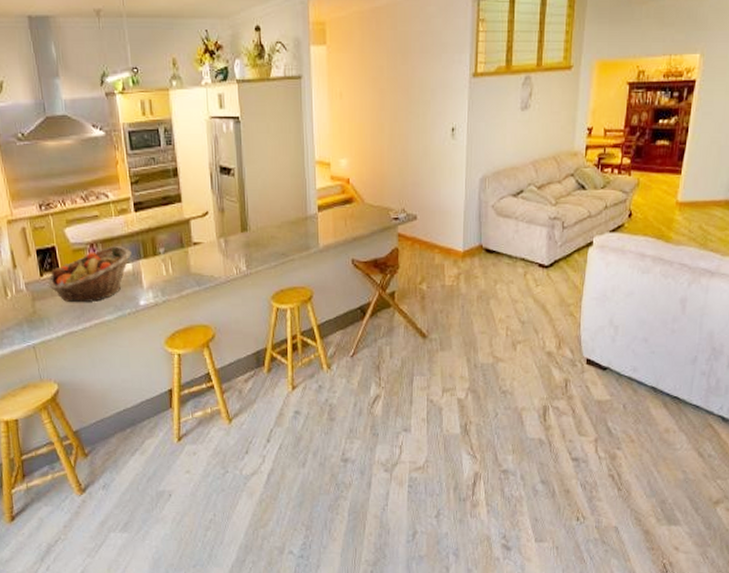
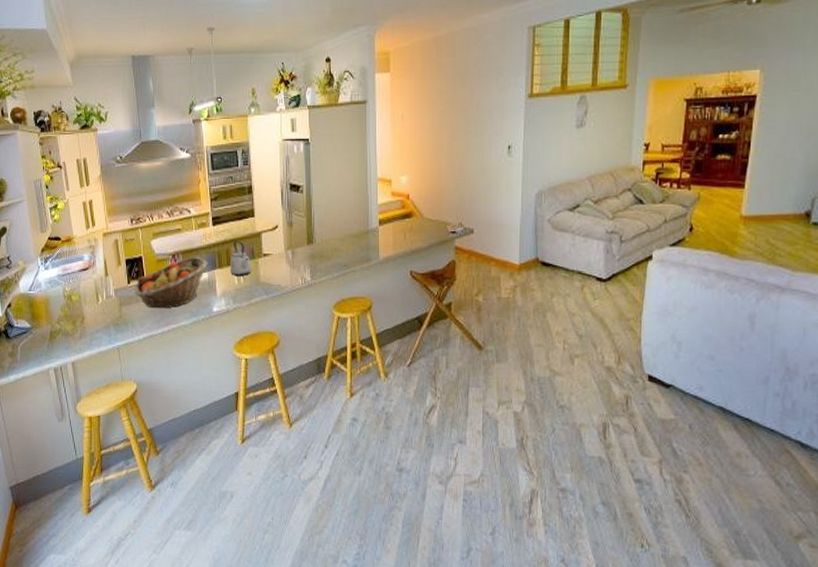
kettle: none [156,229,181,266] -> present [230,241,252,276]

